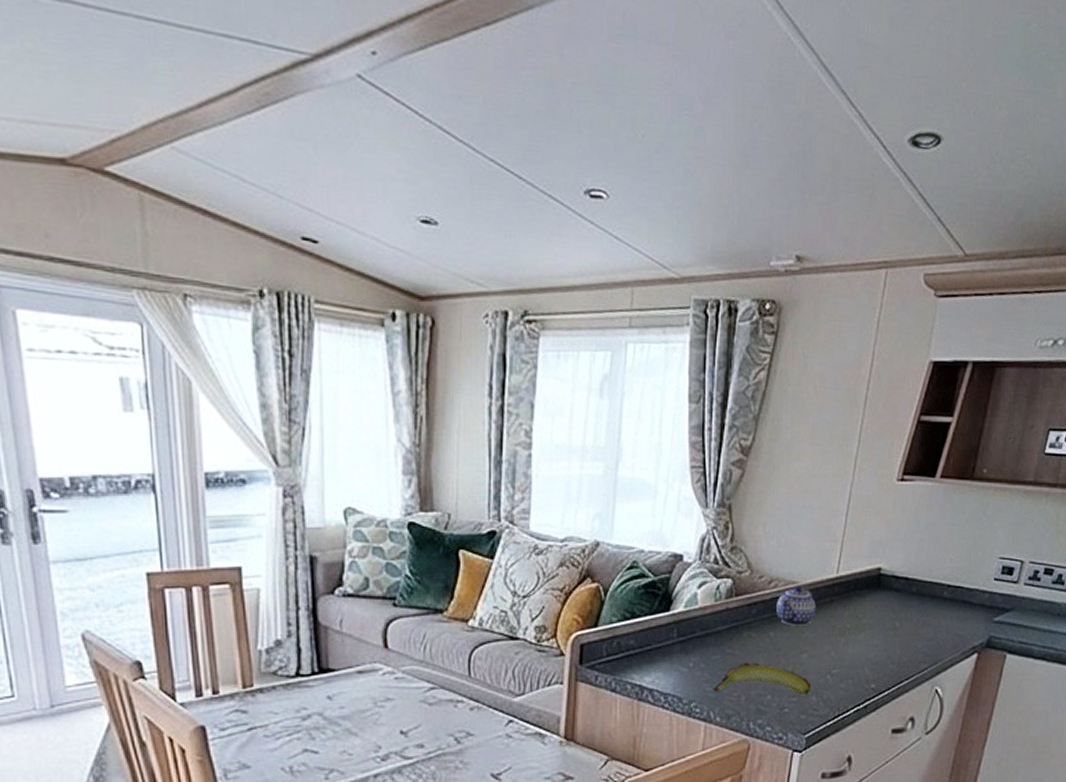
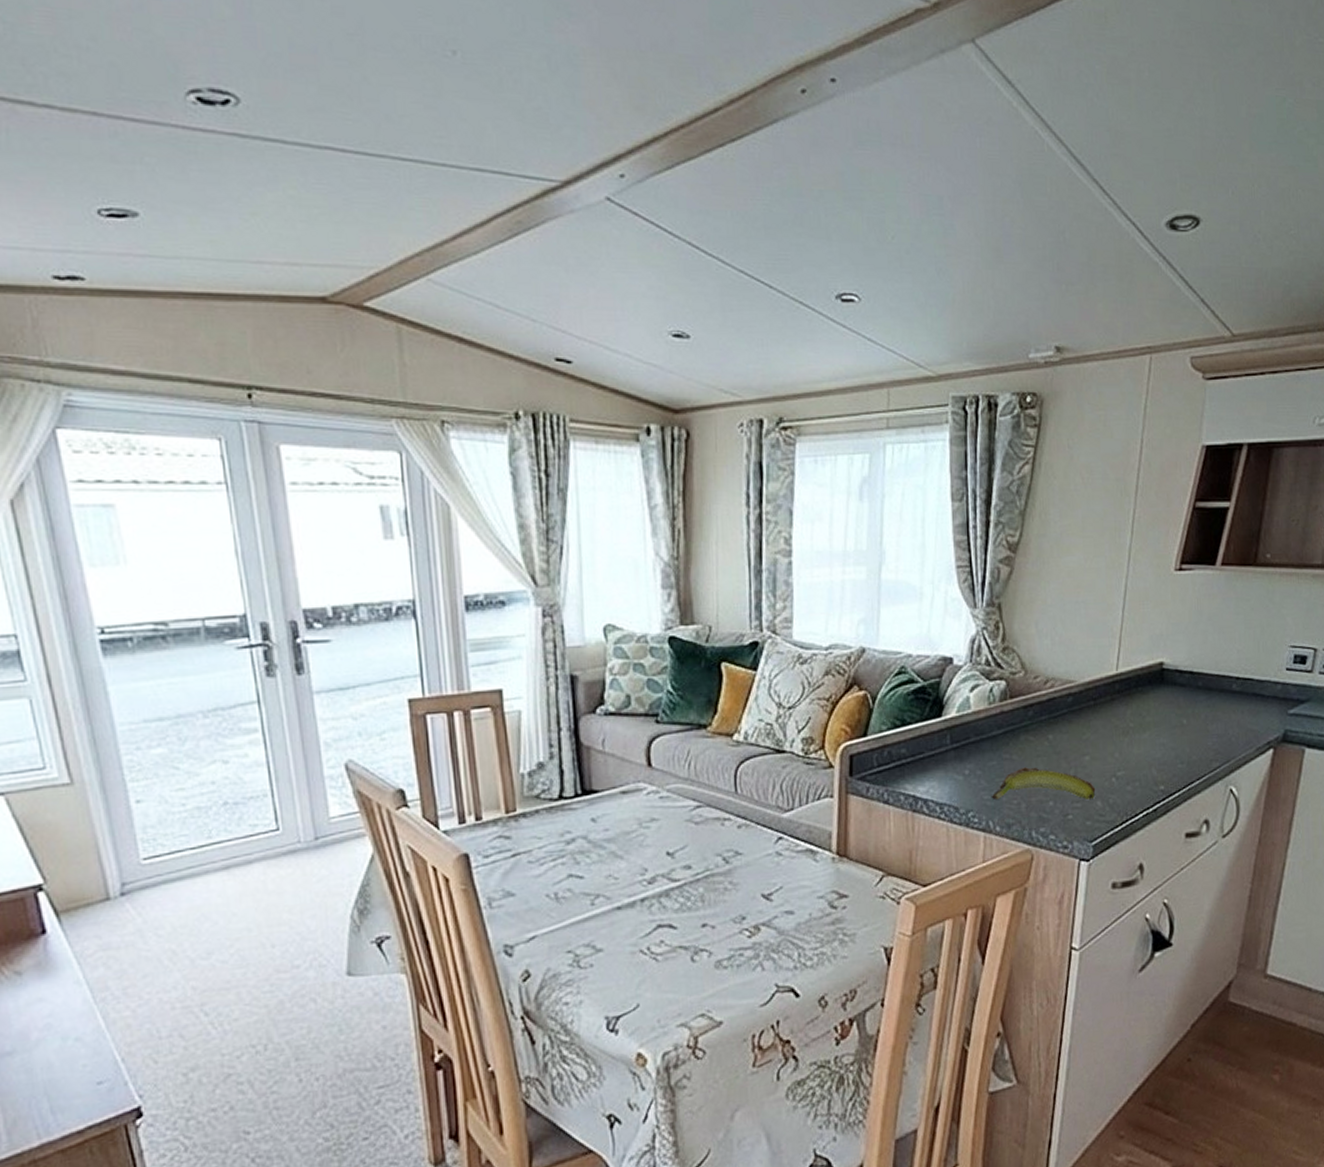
teapot: present [776,586,816,626] -> none [1054,685,1097,728]

